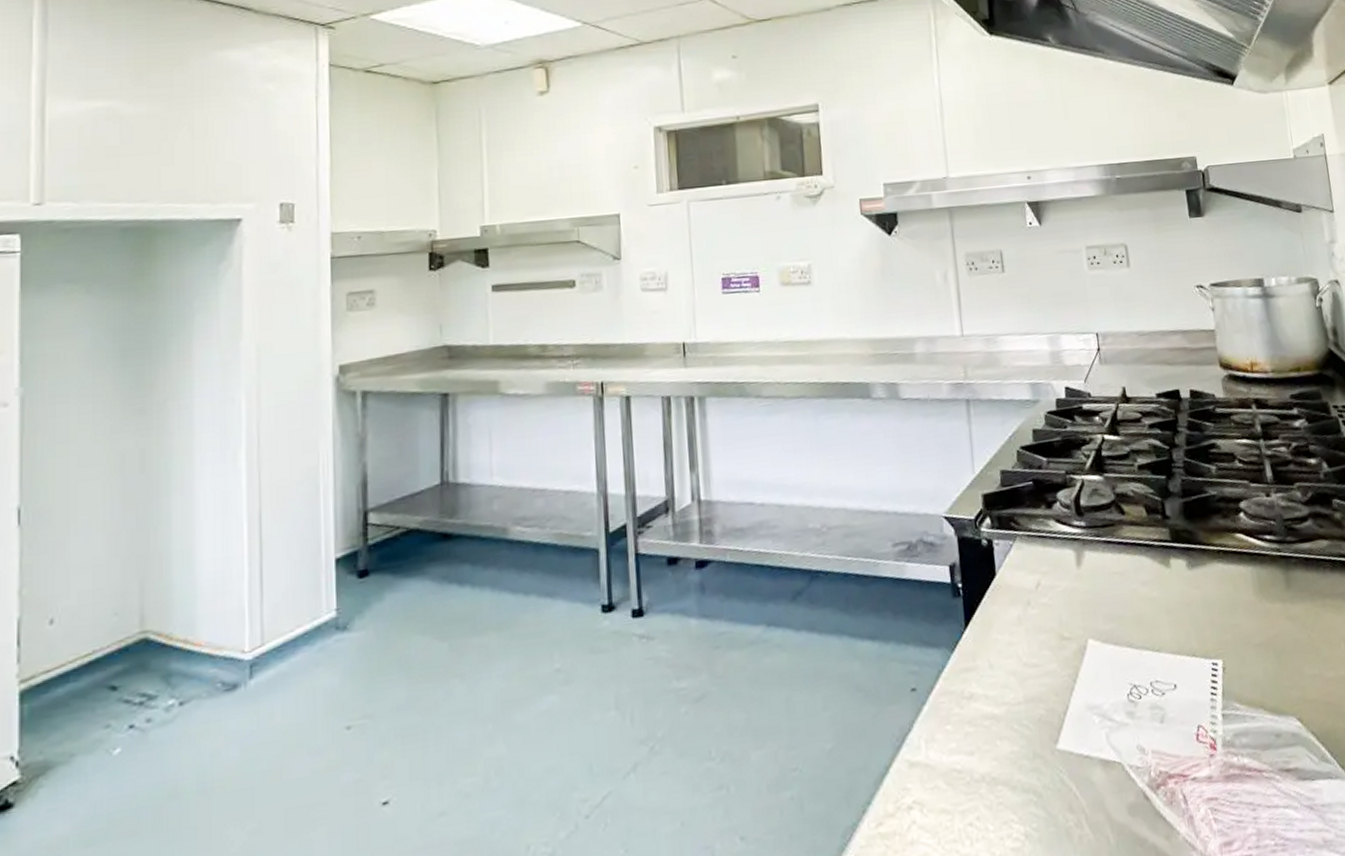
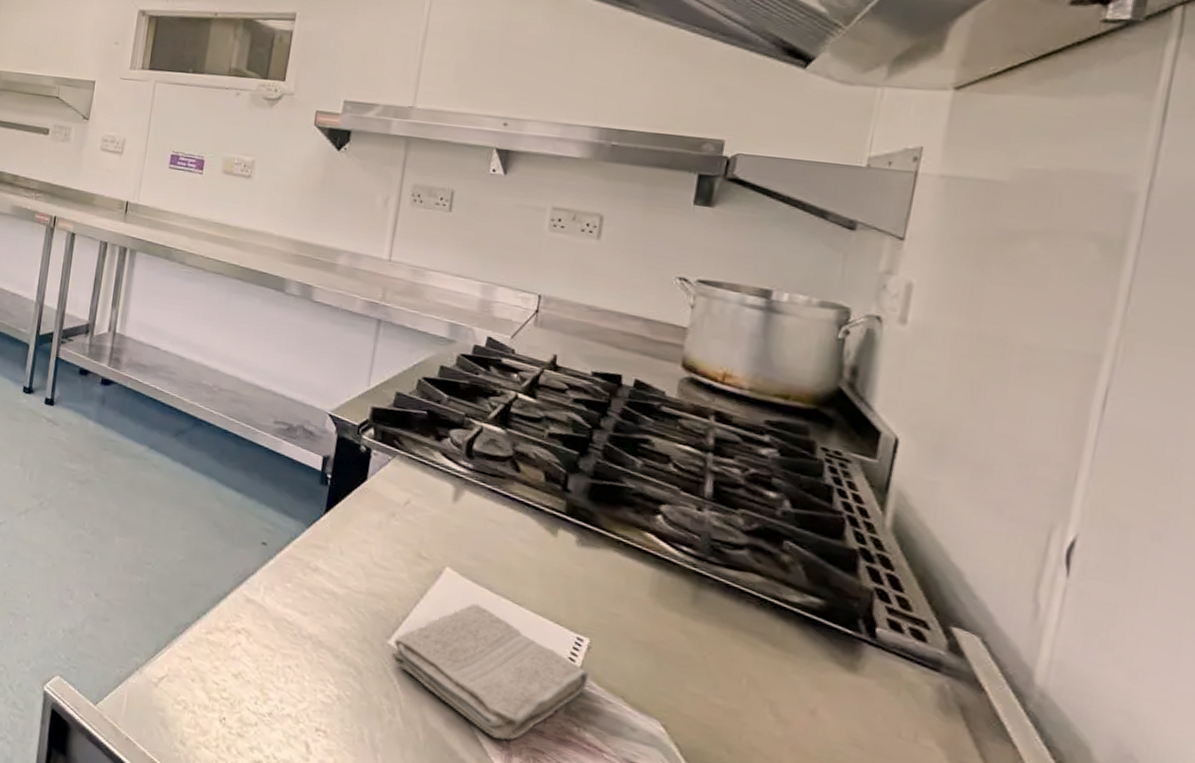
washcloth: none [1062,667,1232,805] -> present [391,603,588,740]

